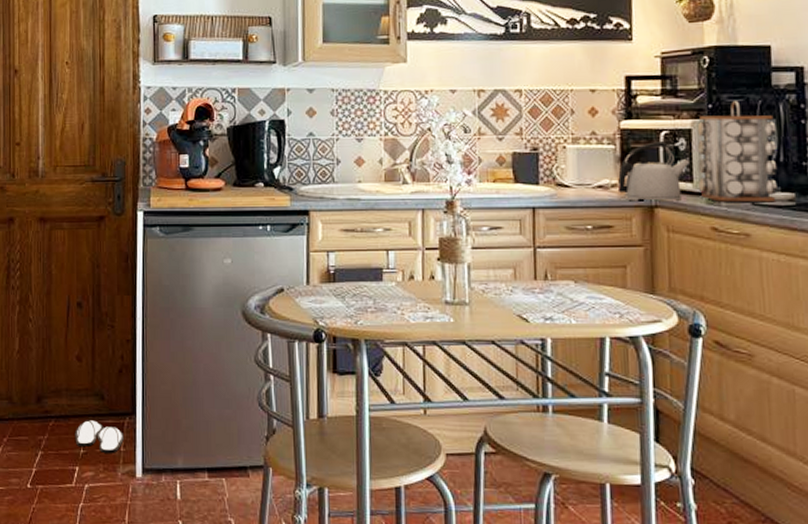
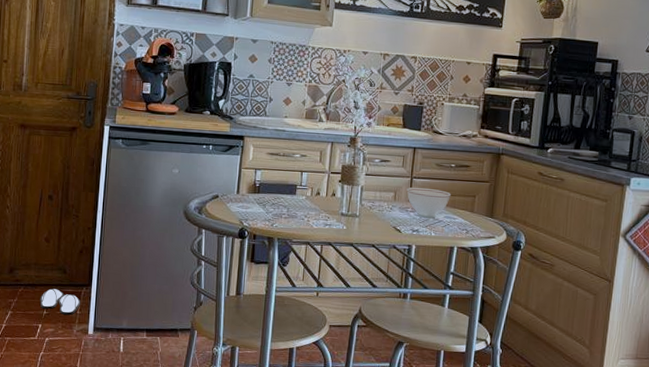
bowl: none [529,259,593,300] -> present [406,187,452,218]
kettle: present [617,141,691,202] -> none [476,106,531,152]
spice rack: present [697,100,778,203] -> none [534,80,593,158]

